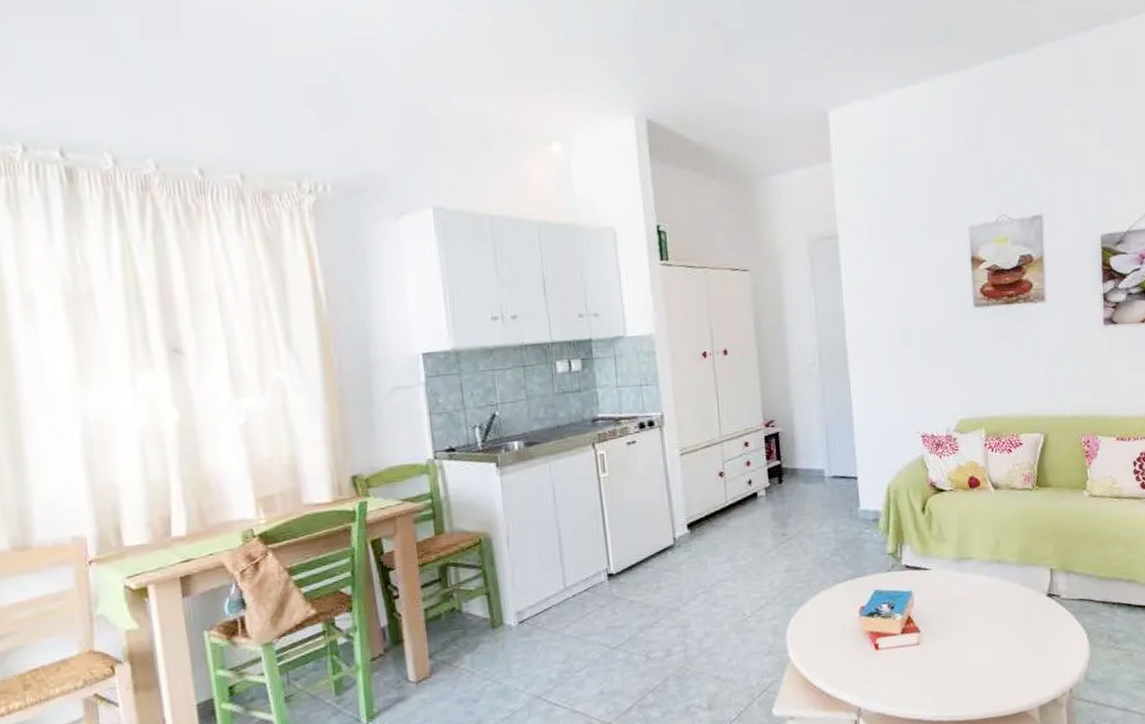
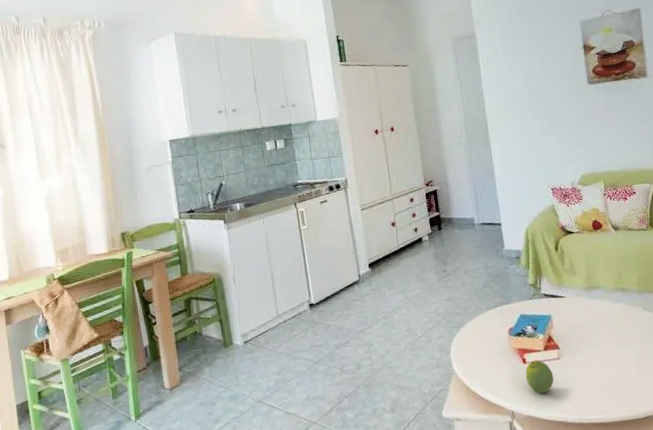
fruit: none [877,645,911,686] -> present [525,360,554,394]

